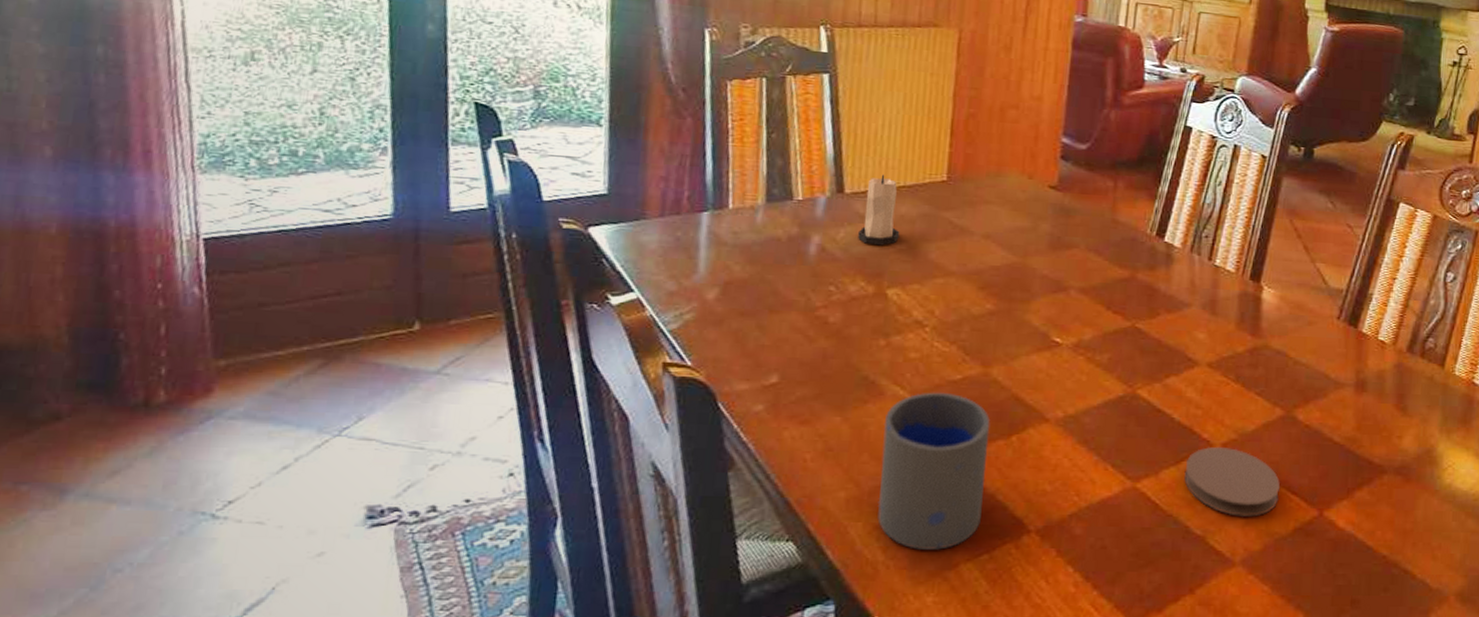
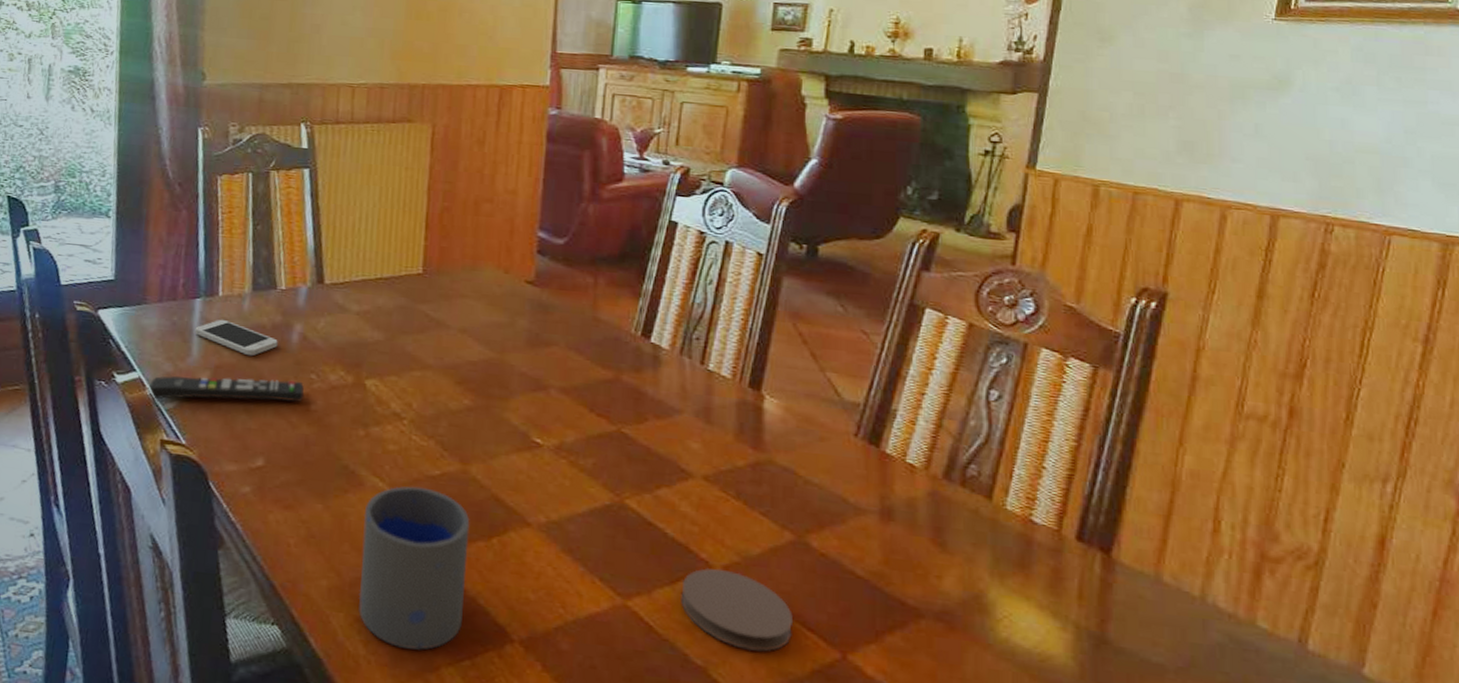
remote control: none [648,293,822,321] -> present [148,376,304,402]
smartphone: none [701,233,794,271] -> present [195,319,278,356]
candle: present [858,174,900,246] -> none [337,266,377,337]

